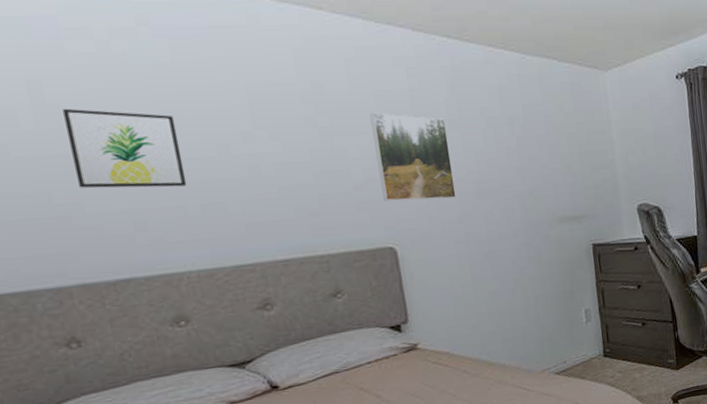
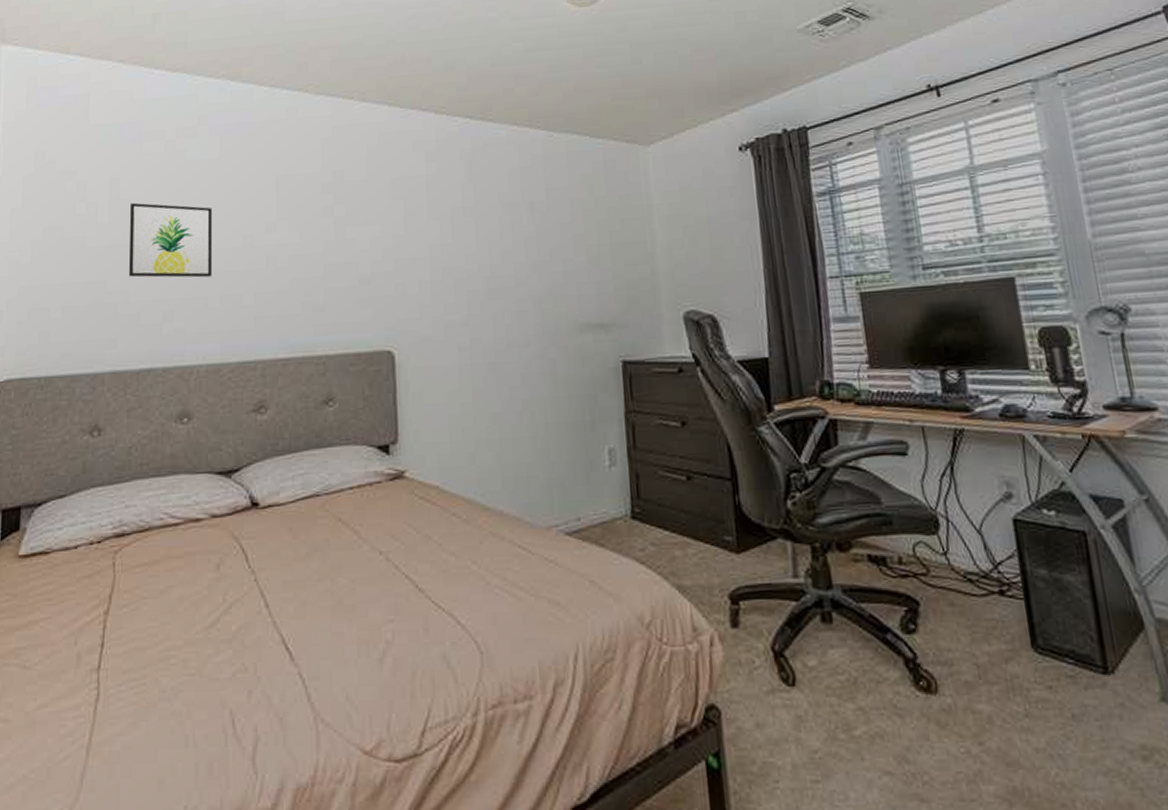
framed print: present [370,112,456,202] -> none [384,200,464,298]

